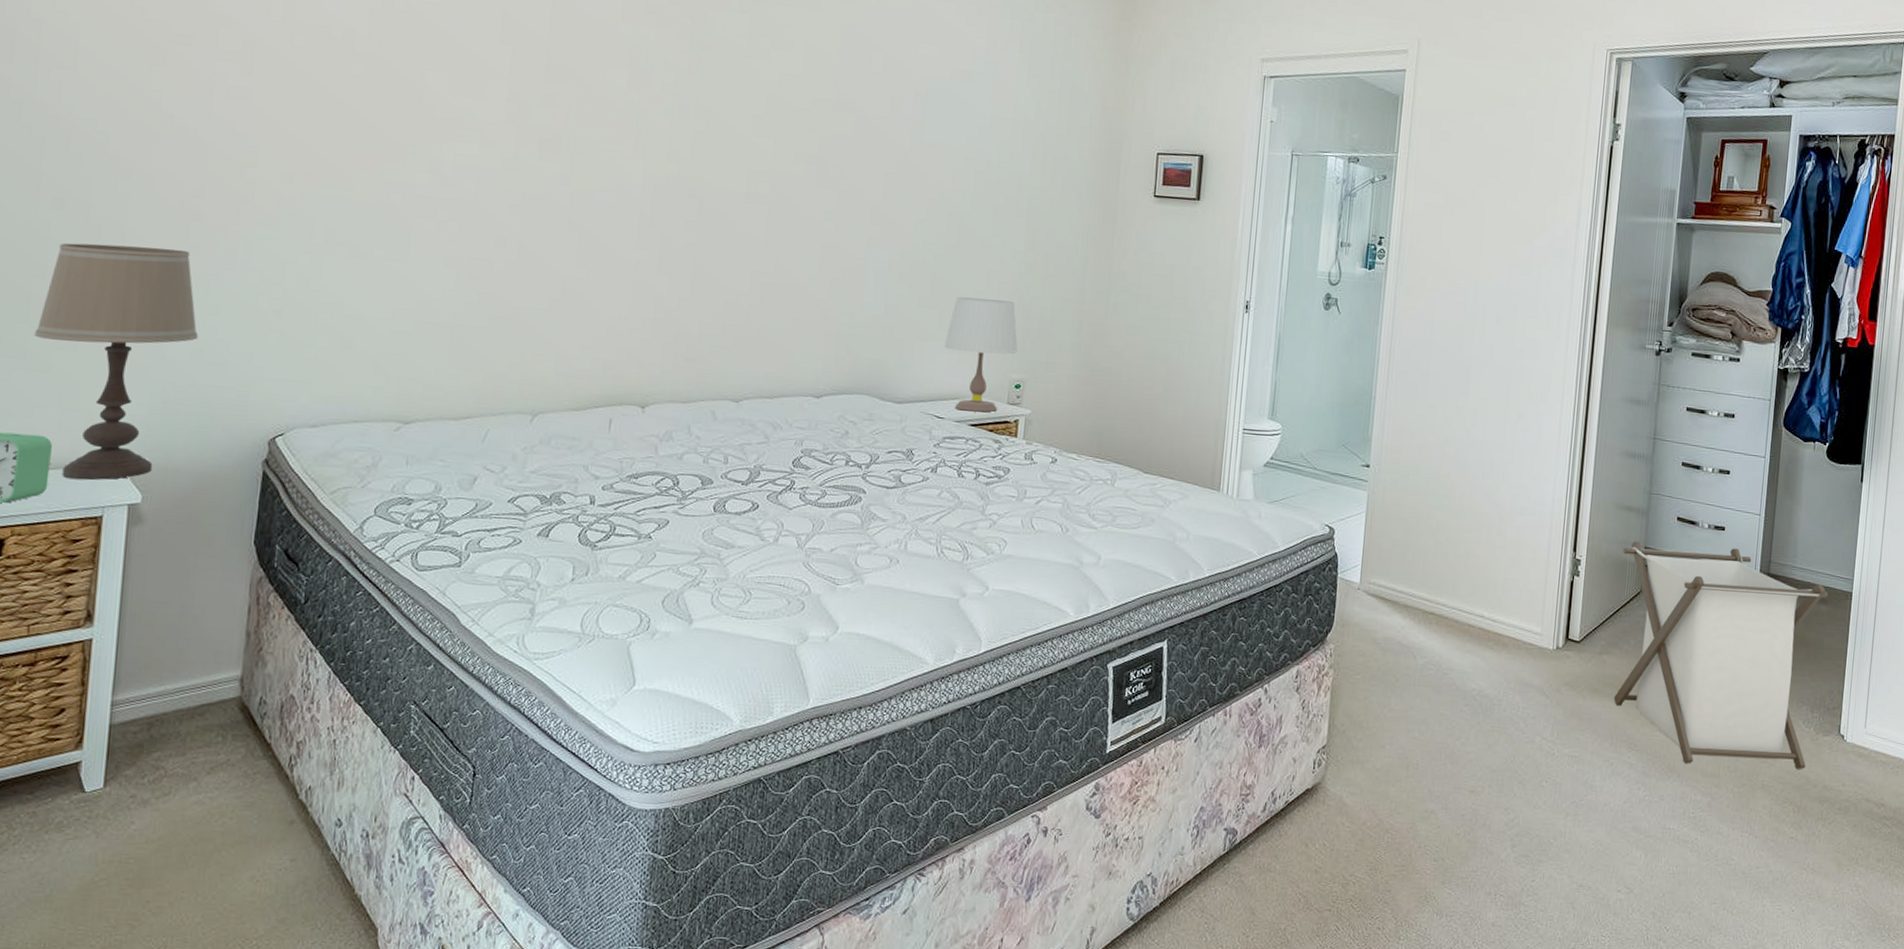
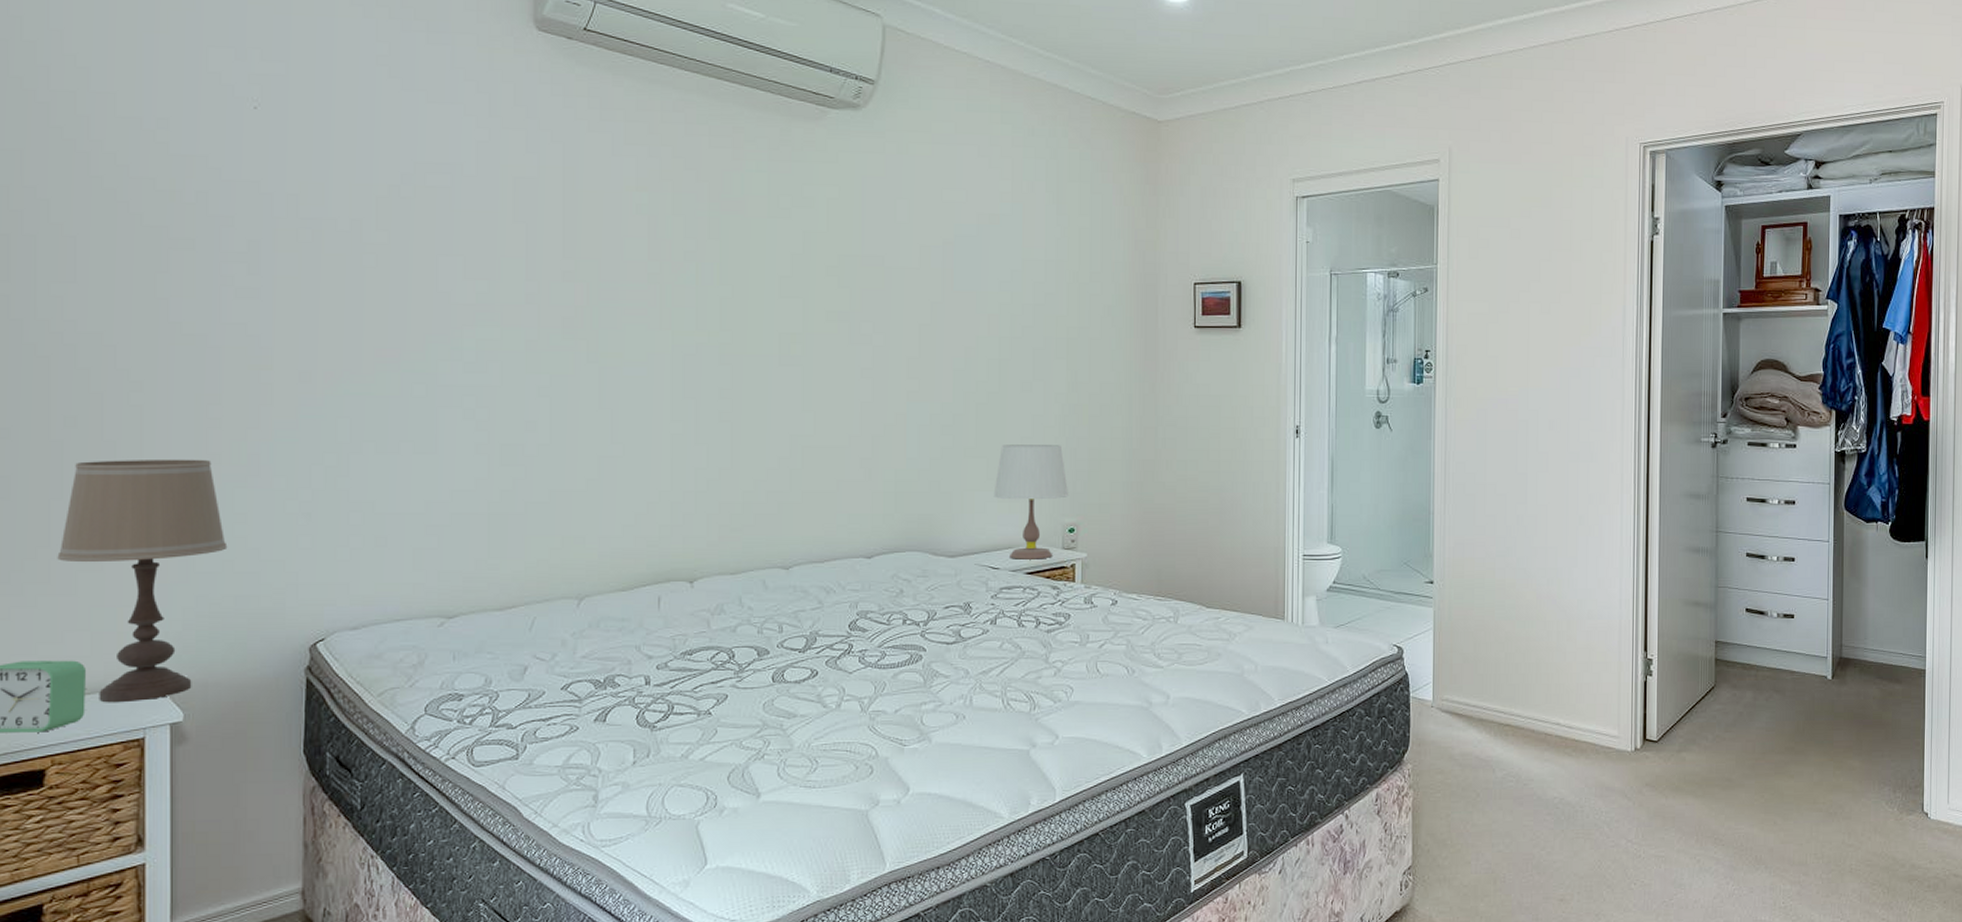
laundry basket: present [1614,541,1829,769] -> none [1694,635,1902,853]

